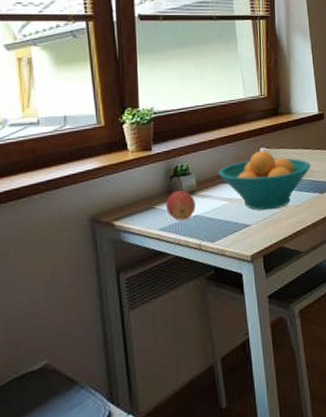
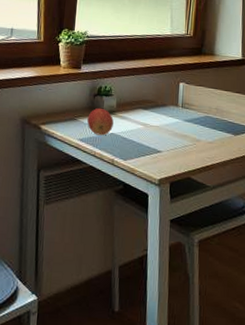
fruit bowl: present [218,150,311,211] -> none [137,84,227,142]

